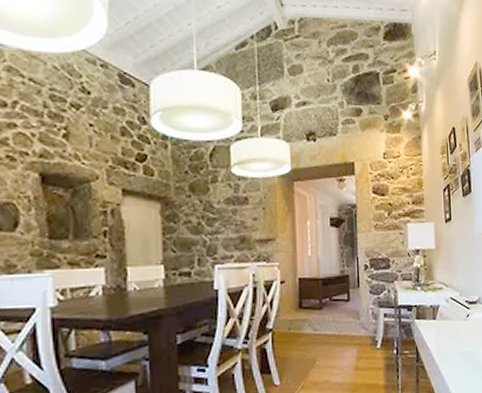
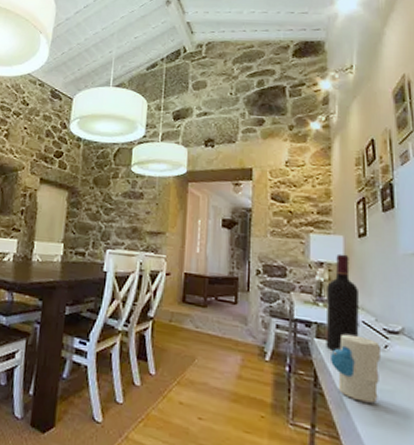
wine bottle: none [422,239,449,328] -> present [325,253,359,351]
toy: none [428,310,464,366] -> present [331,334,380,404]

